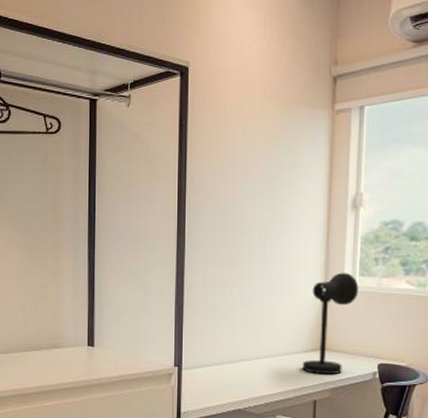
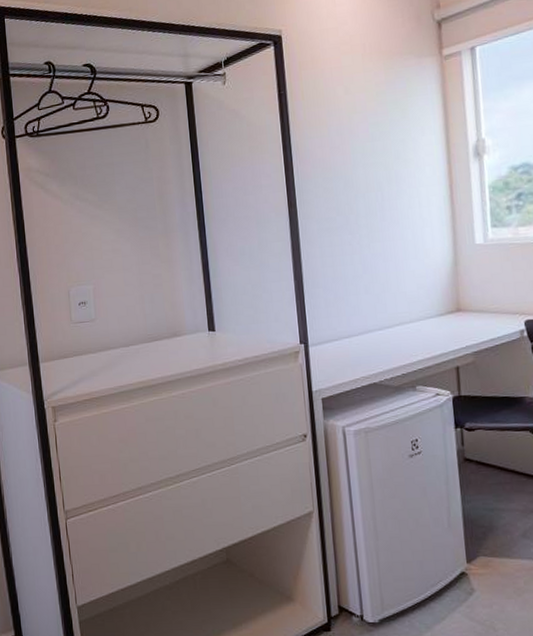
desk lamp: present [302,272,359,375] -> none [438,225,493,338]

